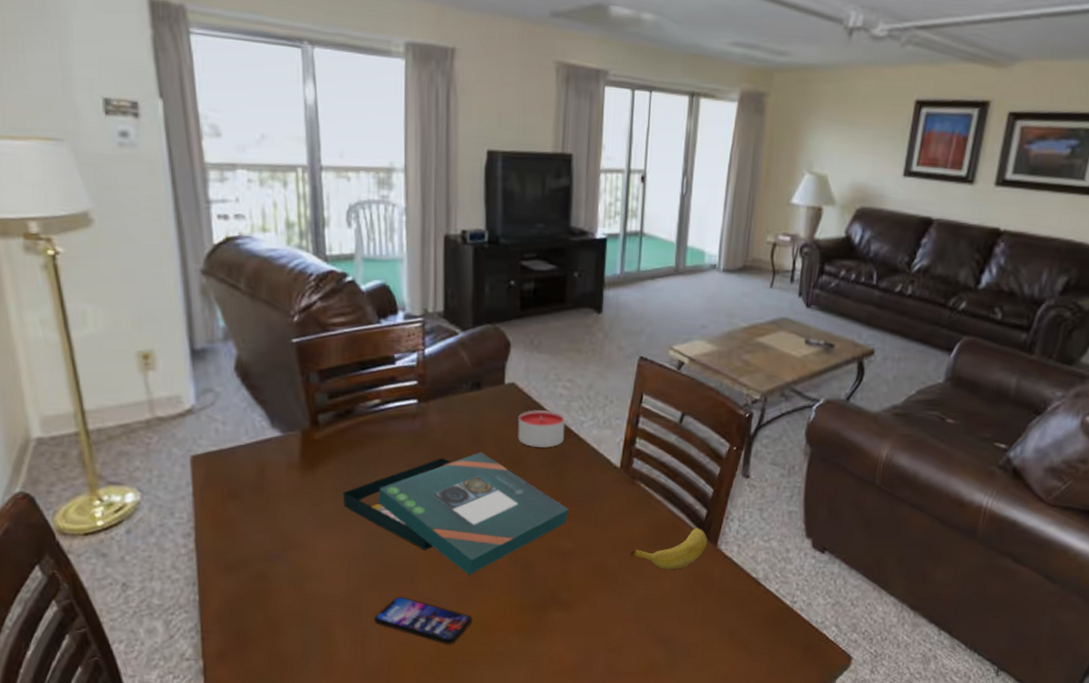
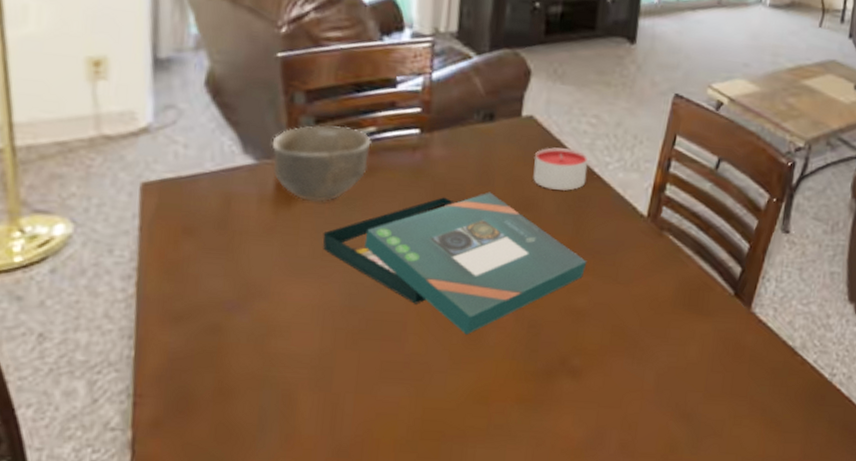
bowl: none [294,400,377,466] -> present [271,126,371,202]
smartphone: present [374,596,473,644] -> none [349,358,467,416]
banana: present [630,528,707,570] -> none [654,287,741,335]

